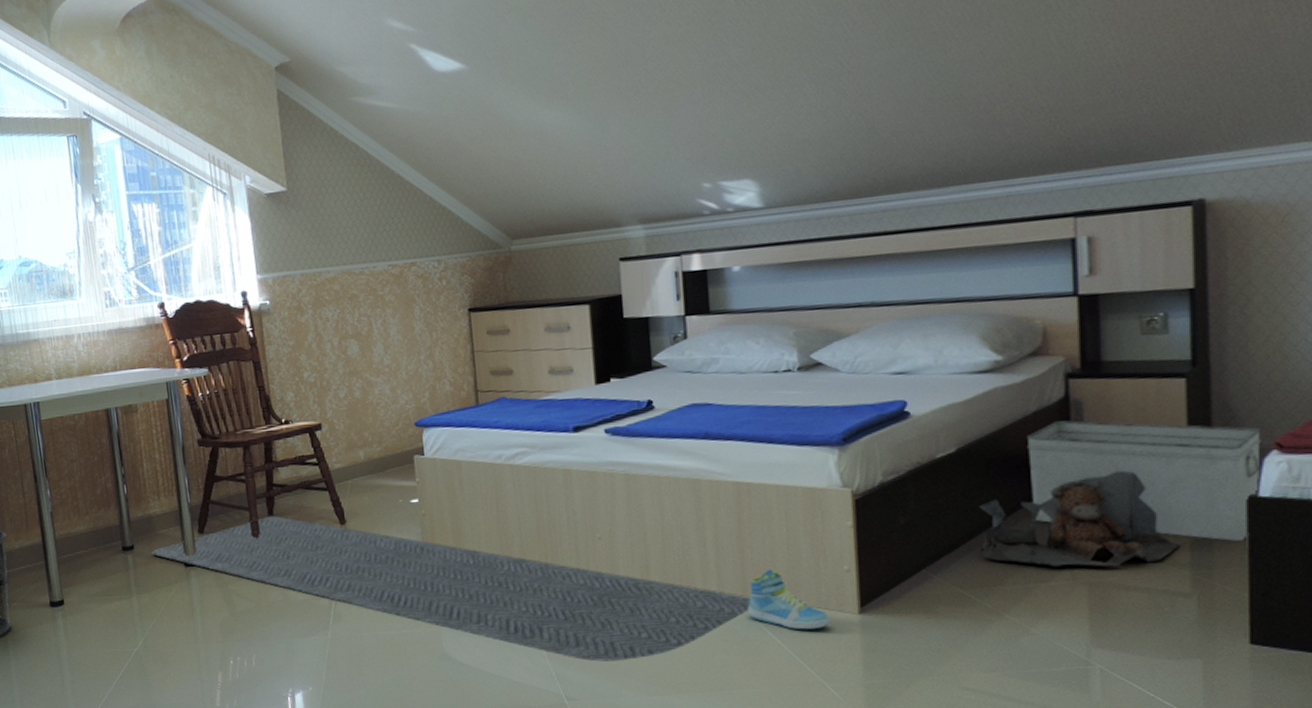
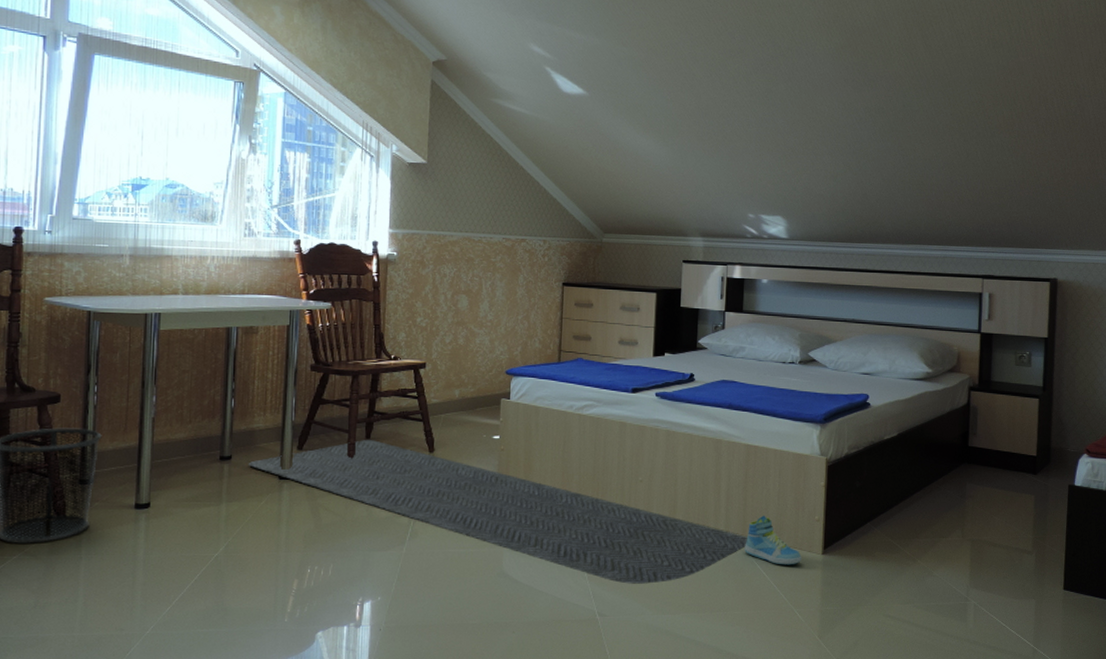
bag: present [978,470,1180,567] -> none [906,459,1028,529]
storage bin: present [1026,420,1261,541] -> none [941,420,1079,515]

